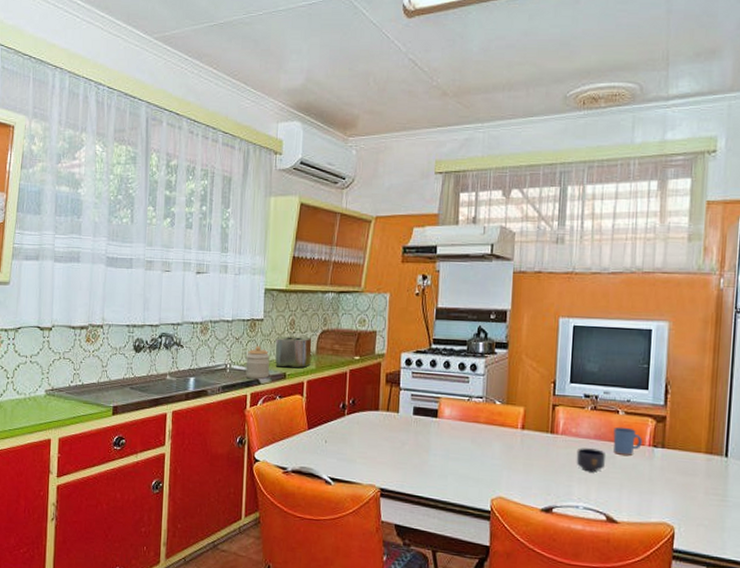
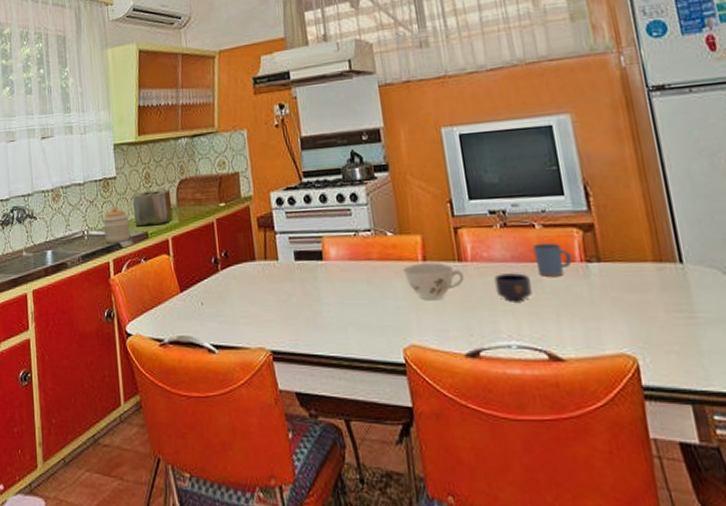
teacup: none [503,431,553,463] -> present [403,263,464,301]

